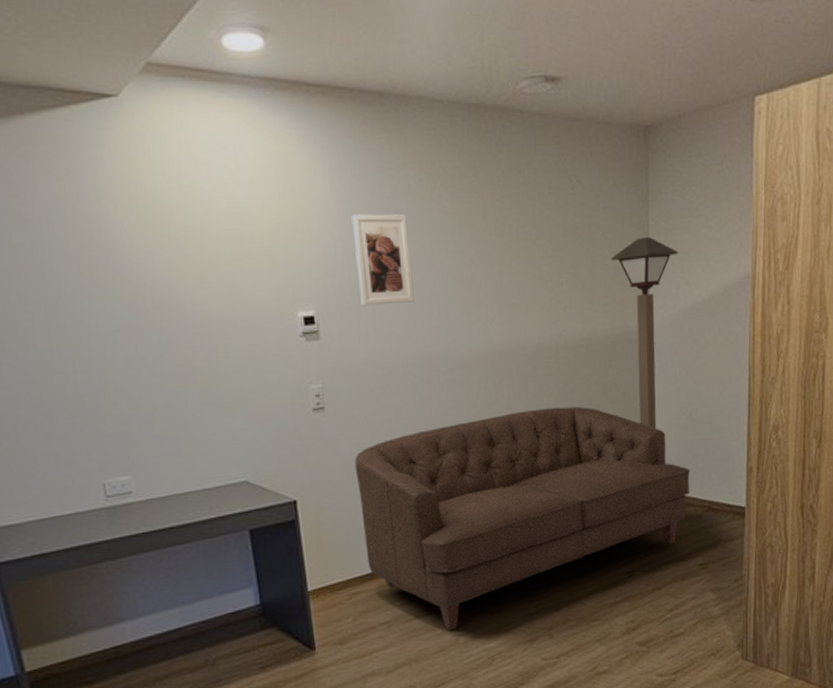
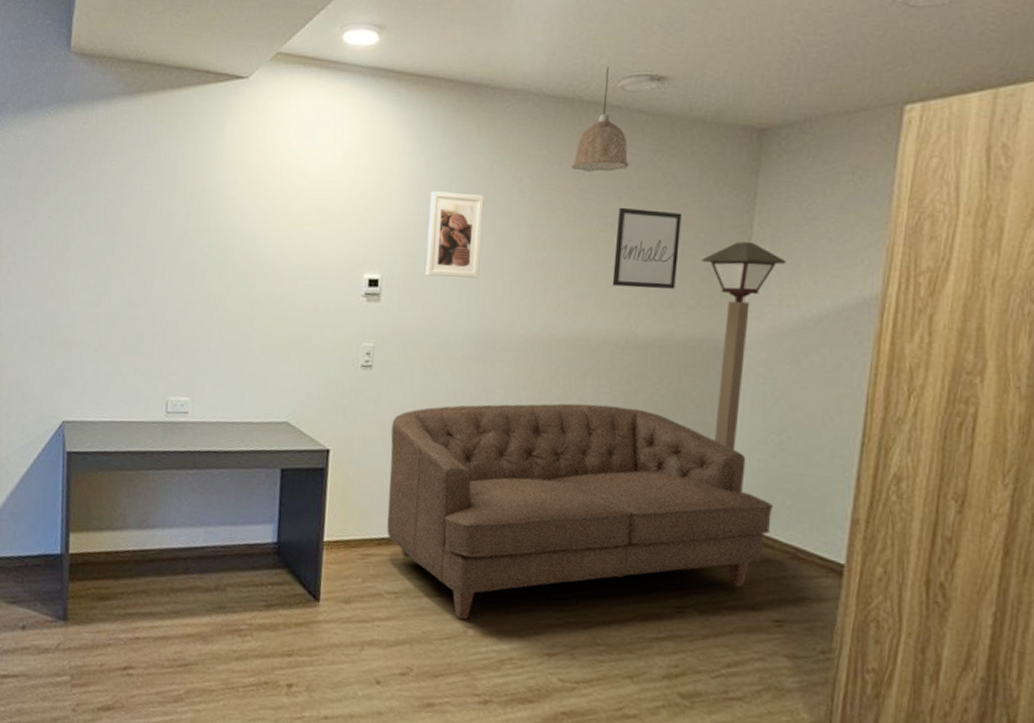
pendant lamp: none [485,69,537,181] -> present [572,67,629,172]
wall art: none [535,214,592,293] -> present [612,207,682,289]

